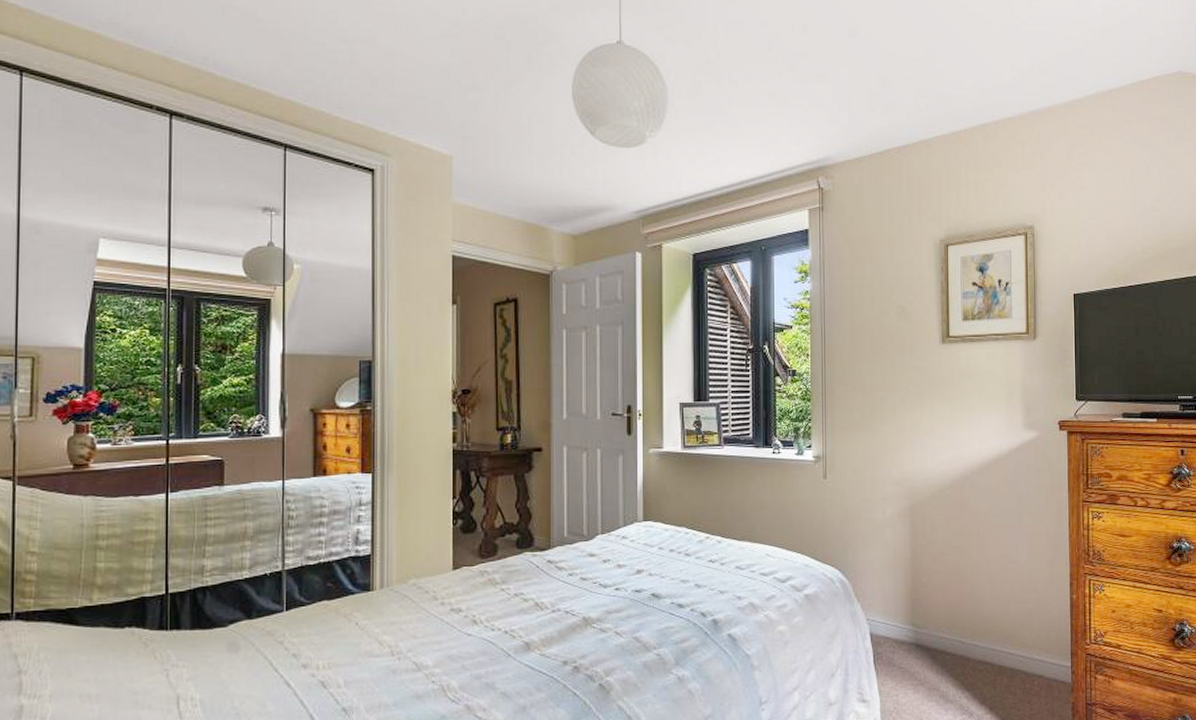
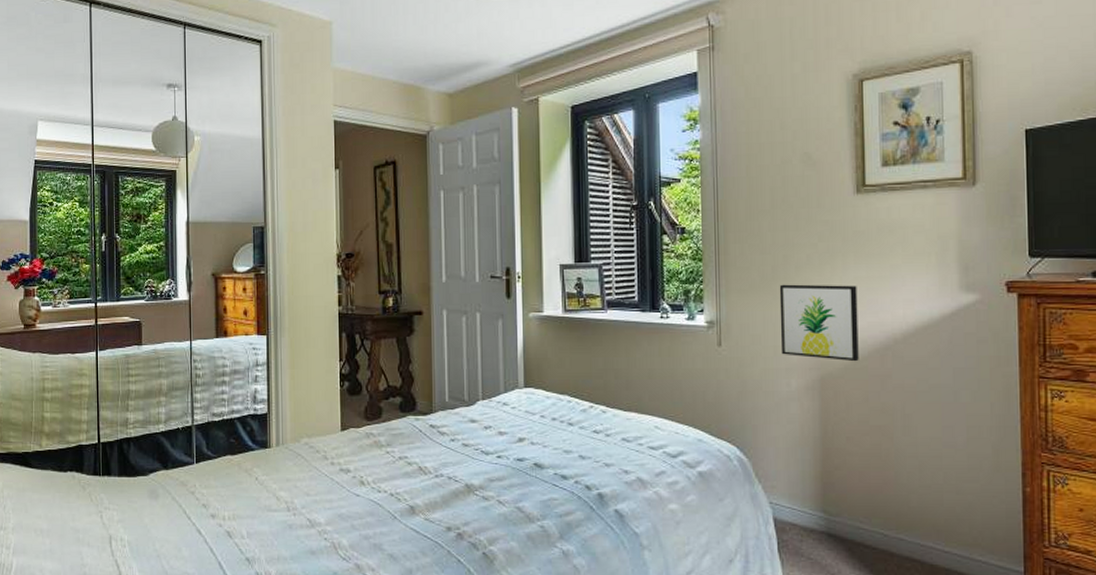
wall art: none [877,422,943,491] -> present [779,284,859,362]

